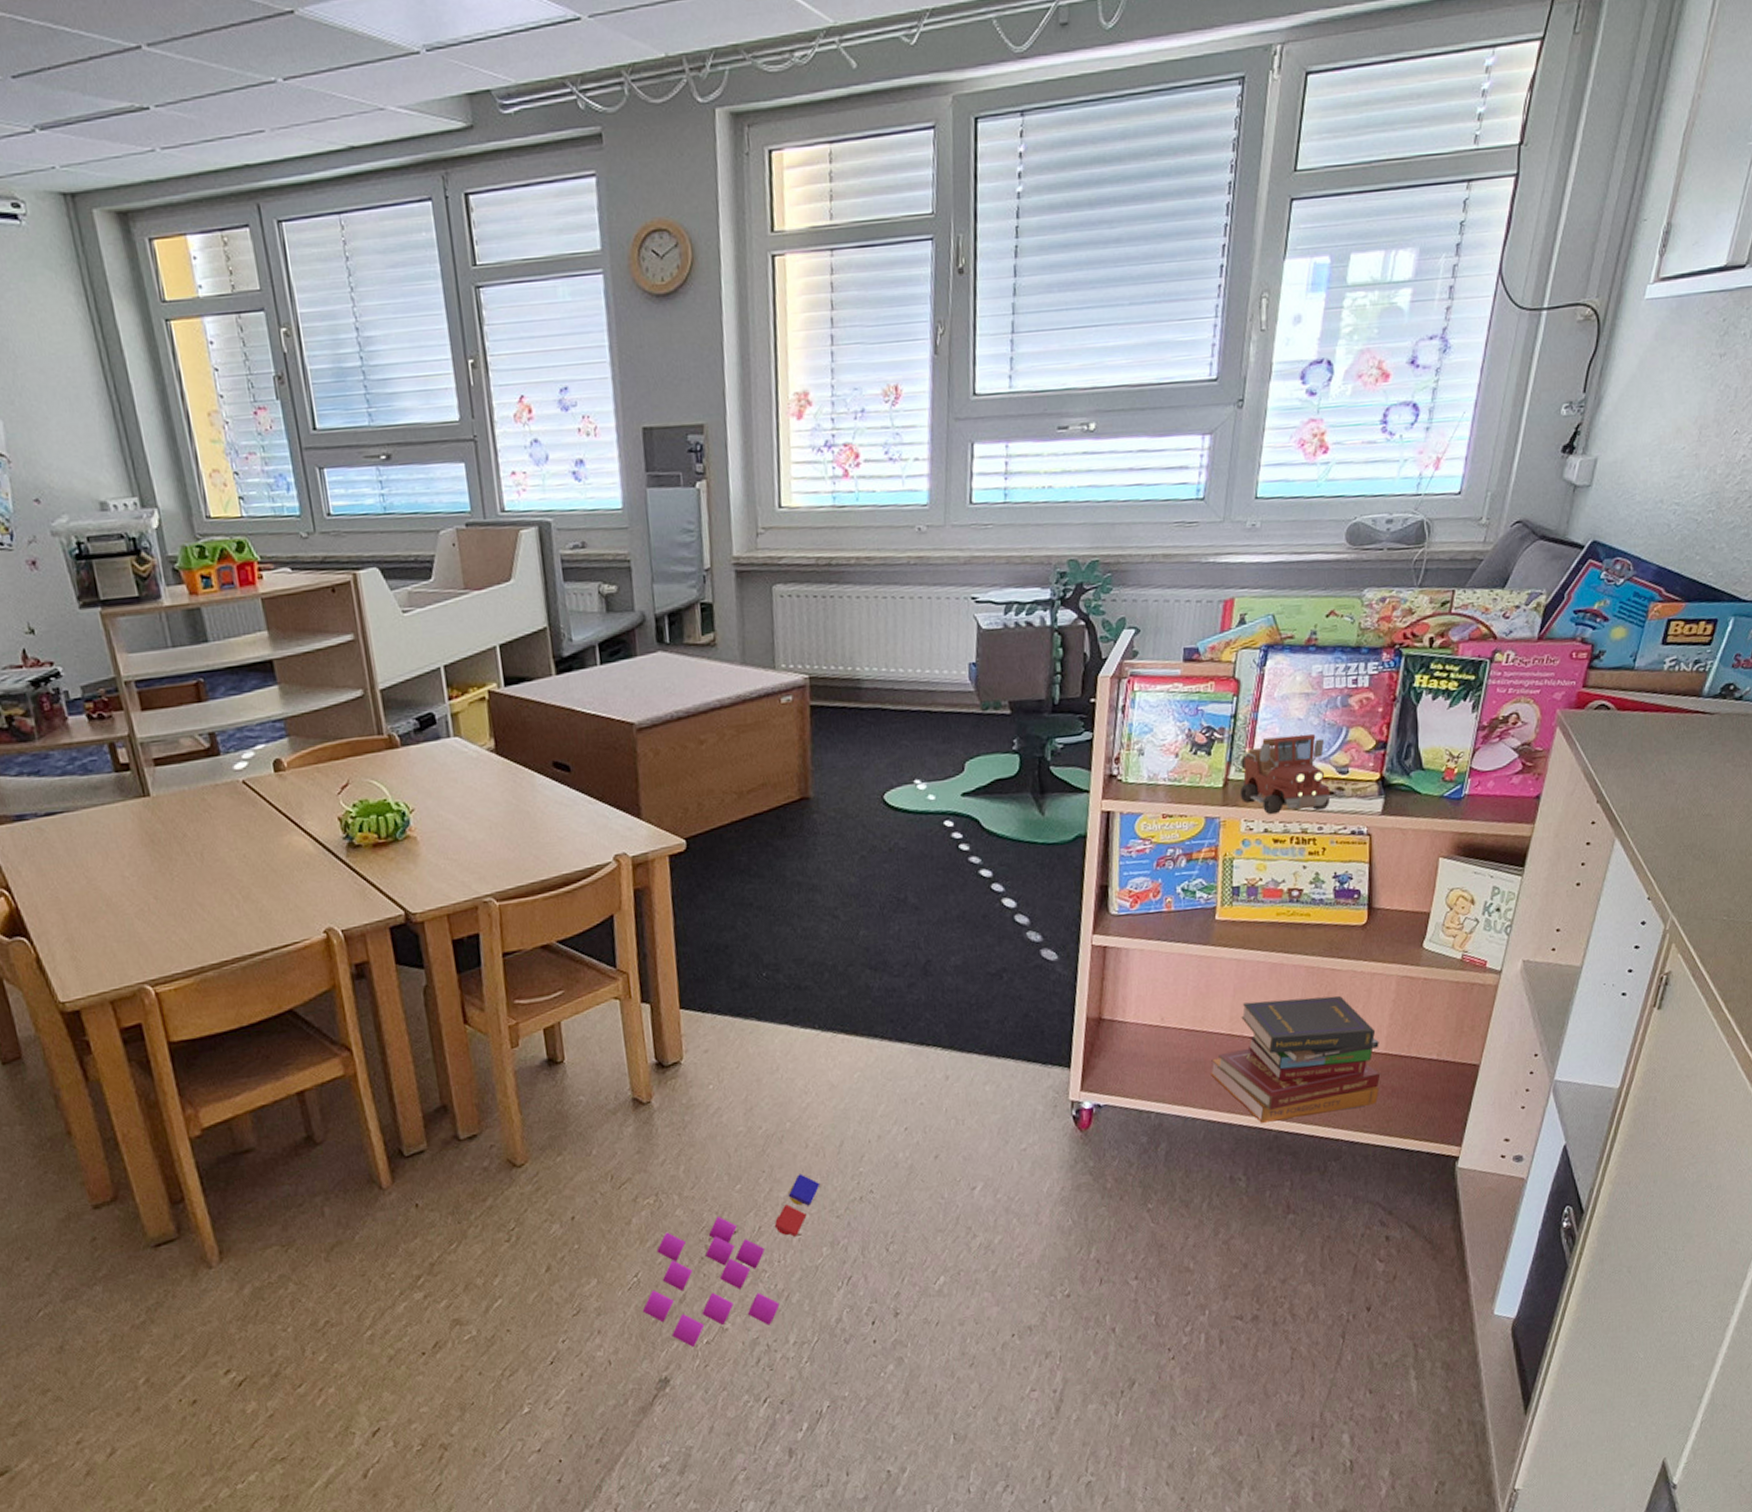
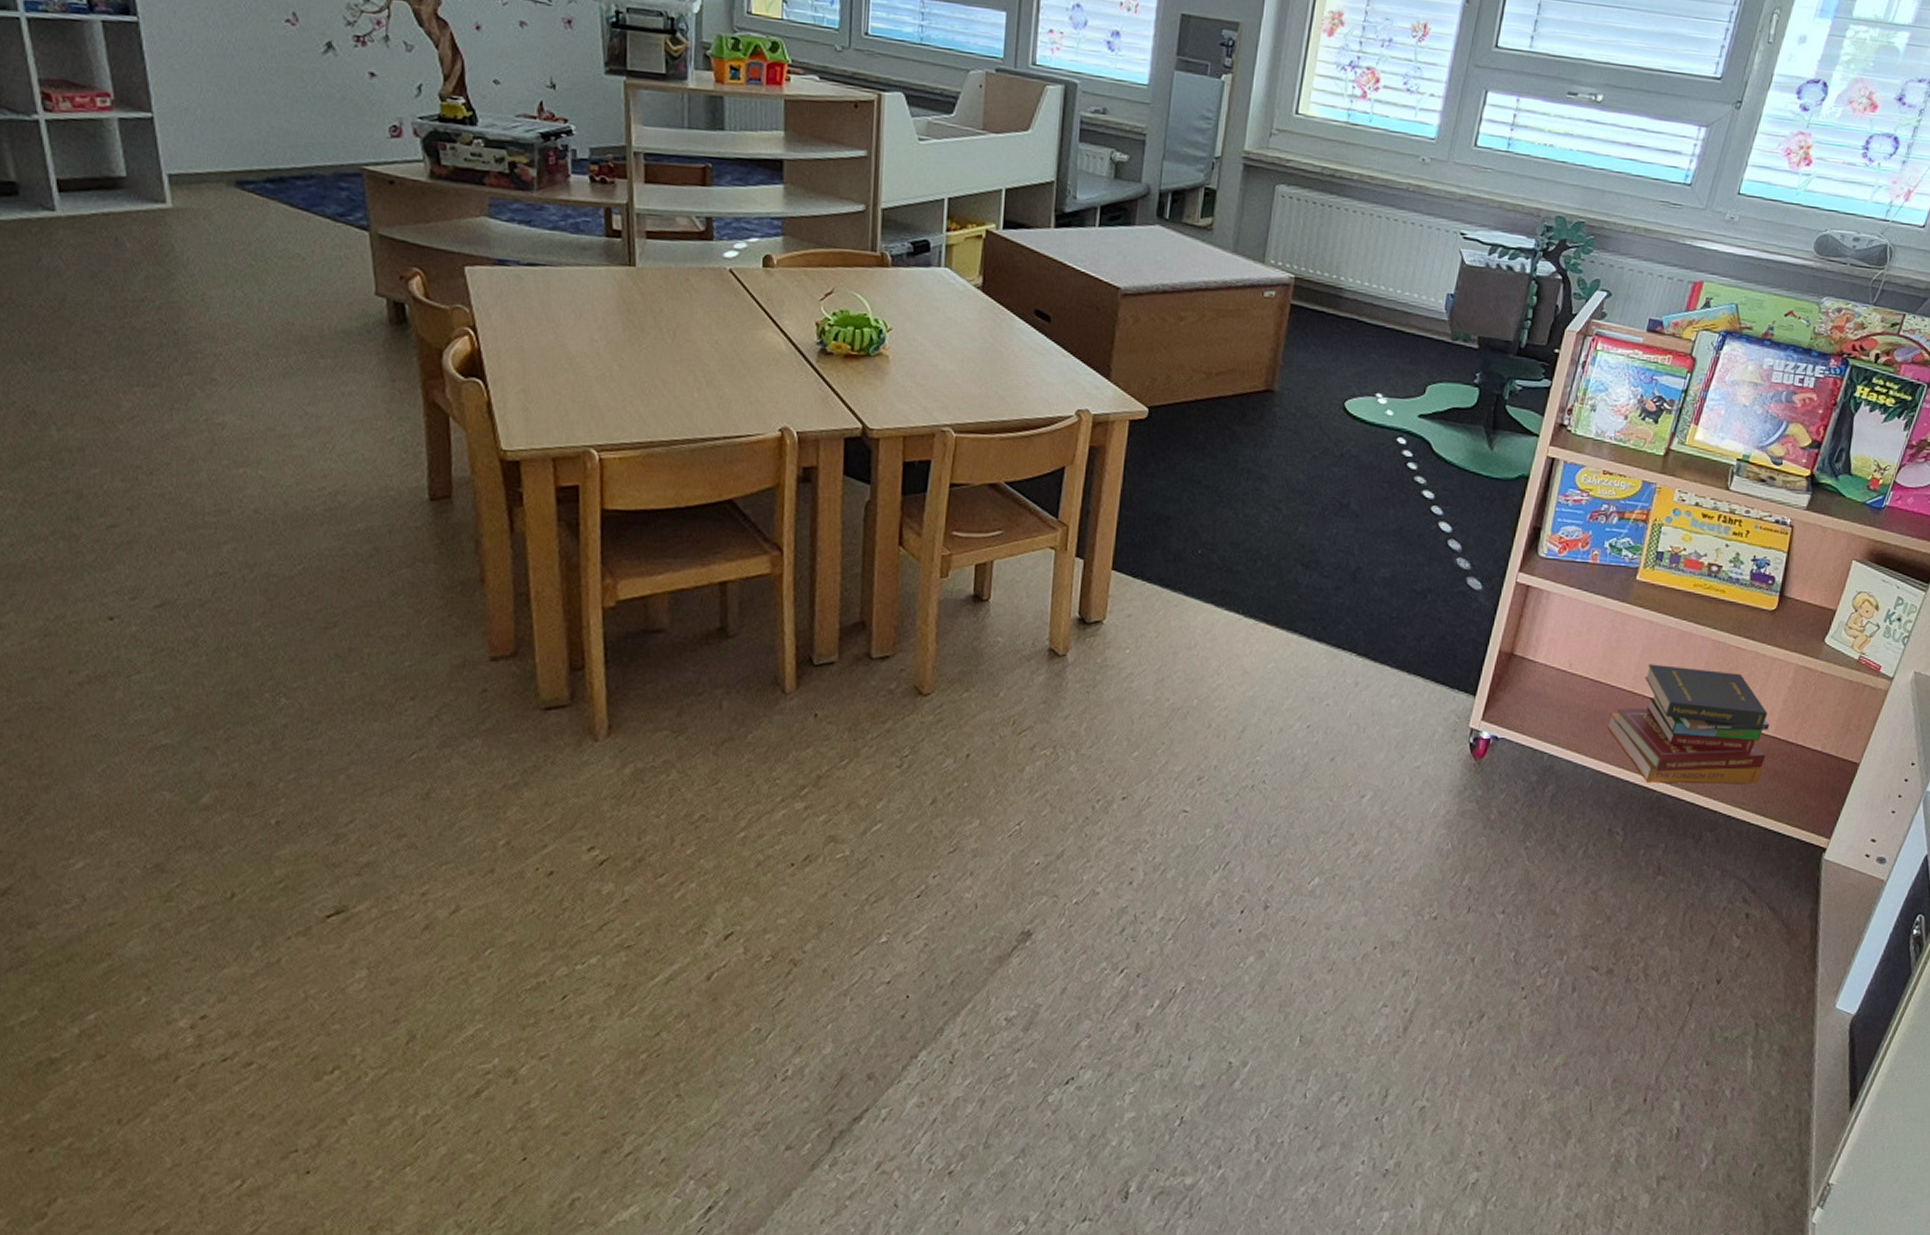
toy blocks: present [642,1173,821,1347] -> none [1018,752,1216,905]
toy car: present [1239,734,1331,815] -> none [1678,418,1764,494]

